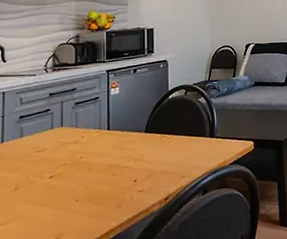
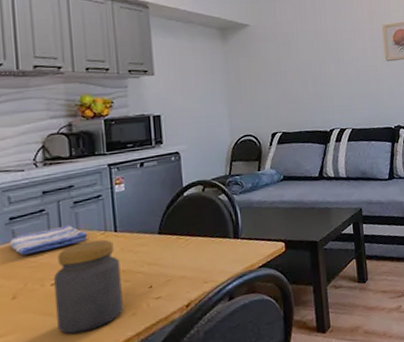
dish towel: none [17,123,85,150] -> present [9,225,88,255]
jar: none [52,137,110,224] -> present [54,239,124,334]

